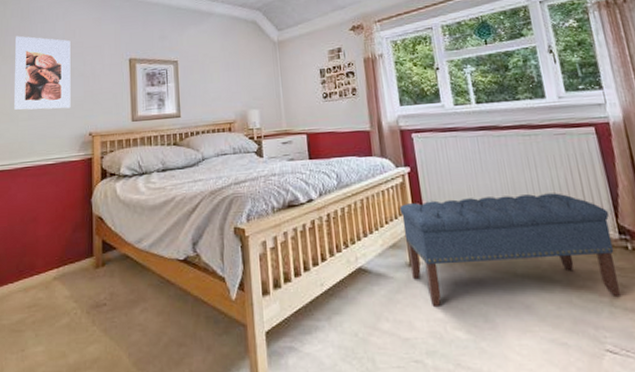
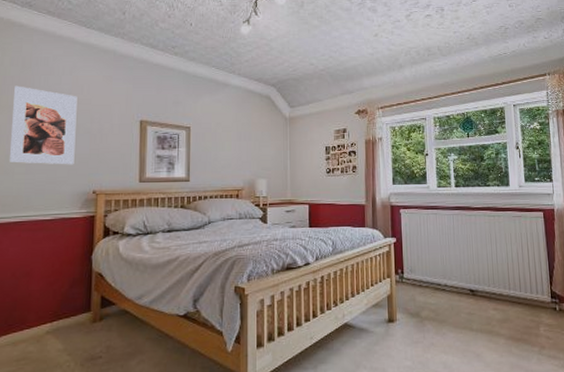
bench: present [399,193,622,306] -> none [384,264,548,356]

